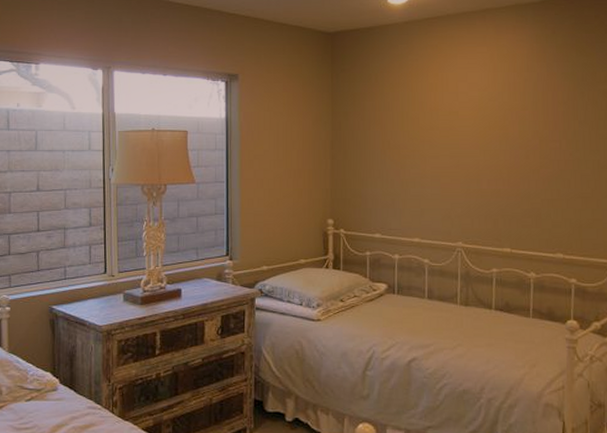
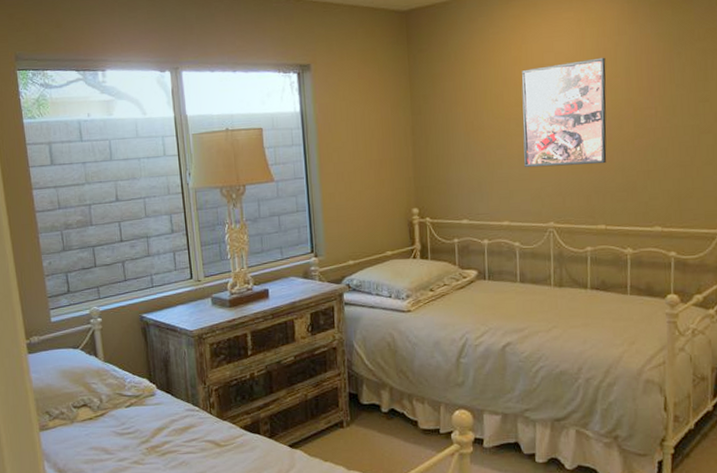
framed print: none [435,90,515,190] -> present [521,57,607,168]

